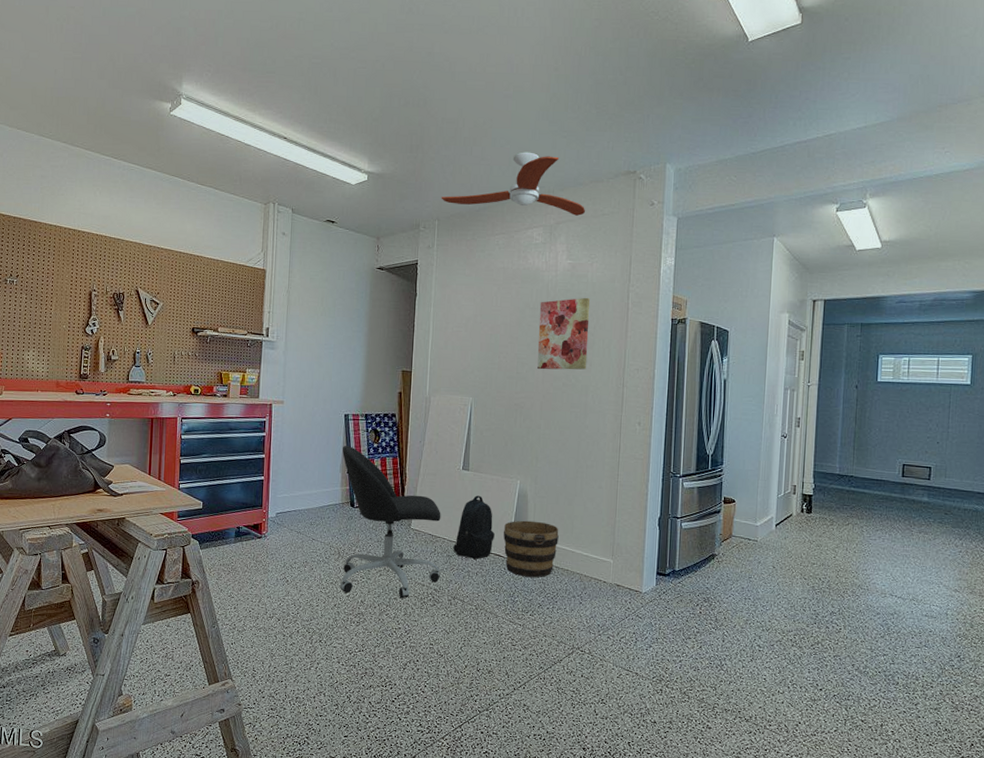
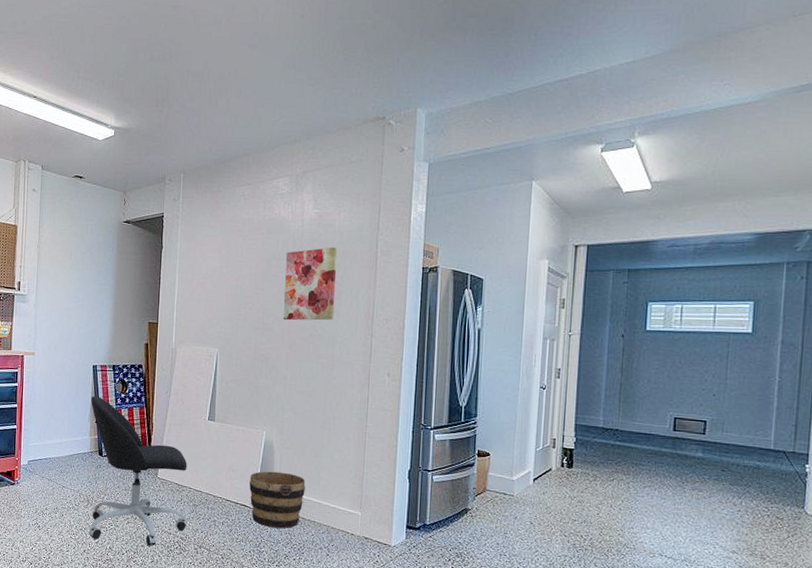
ceiling fan: present [441,152,586,216] -> none [186,101,333,164]
backpack: present [453,495,495,559] -> none [199,445,240,509]

